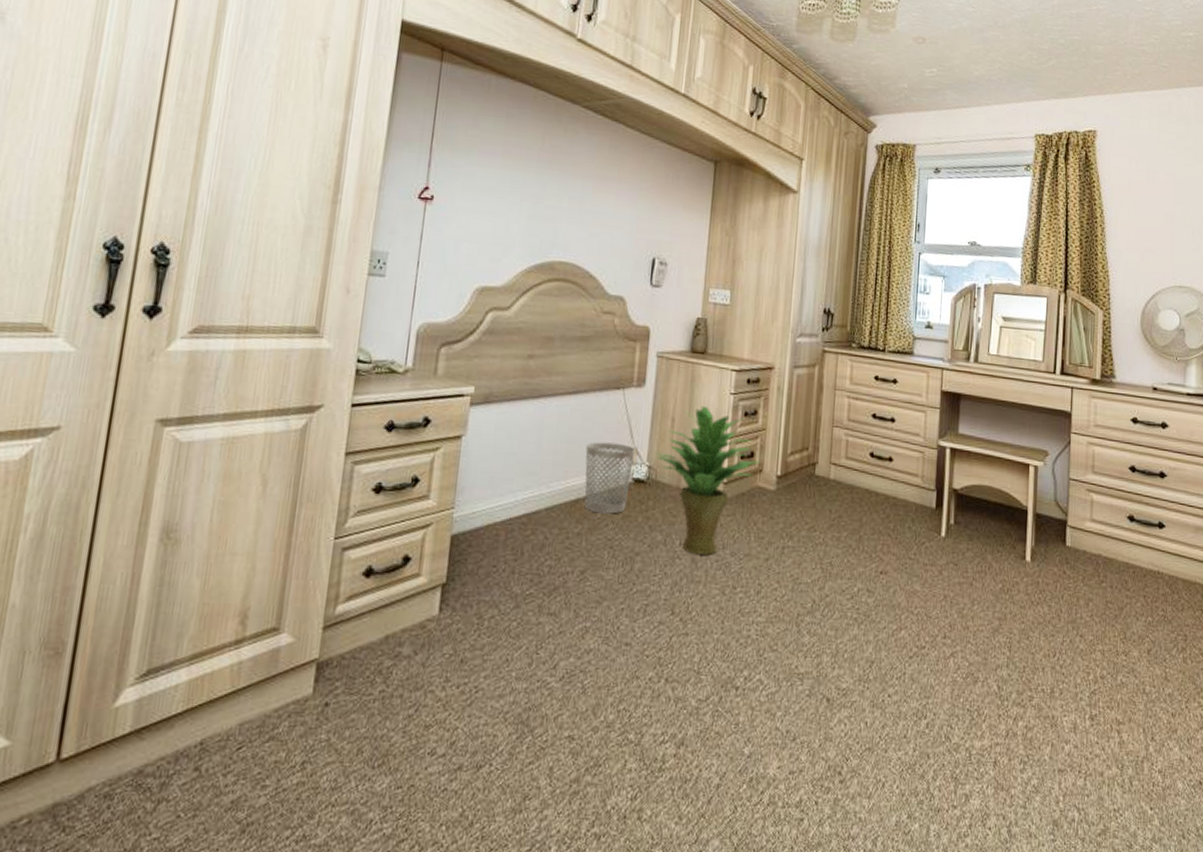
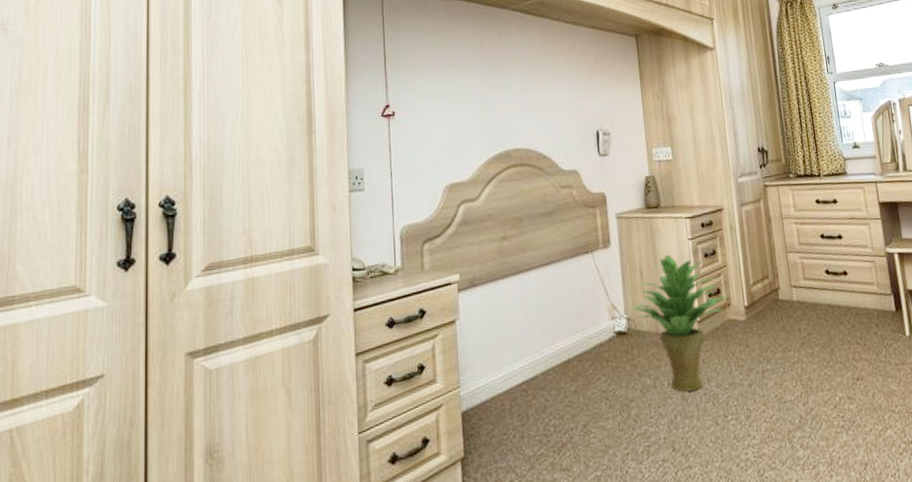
wastebasket: present [584,442,635,514] -> none [567,302,614,369]

